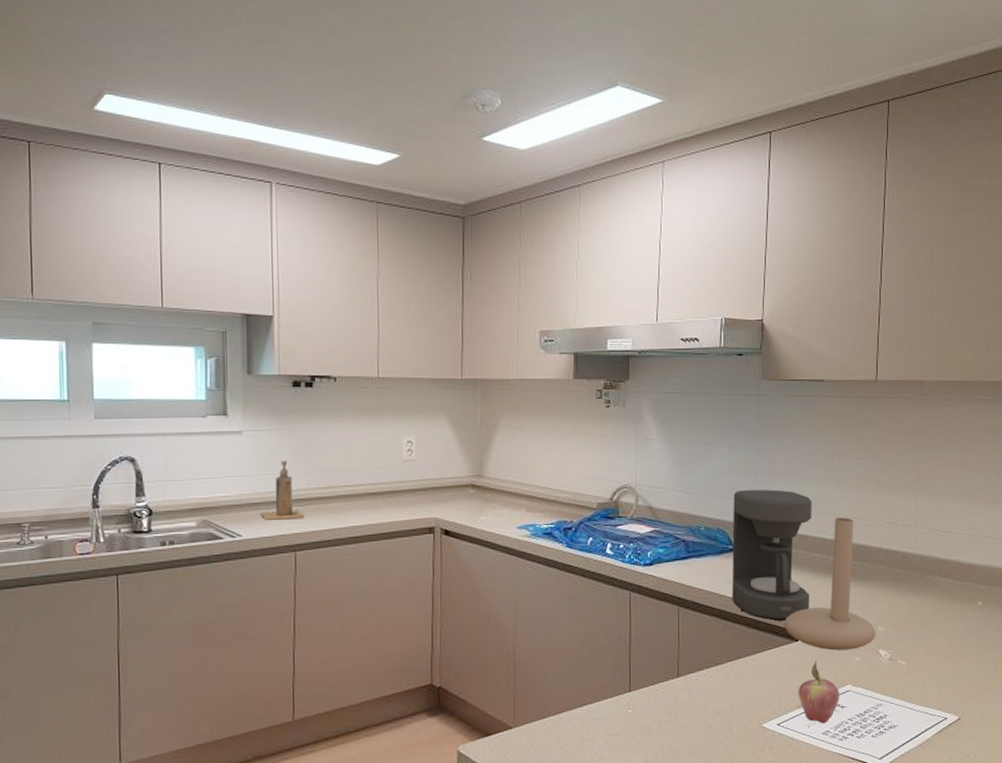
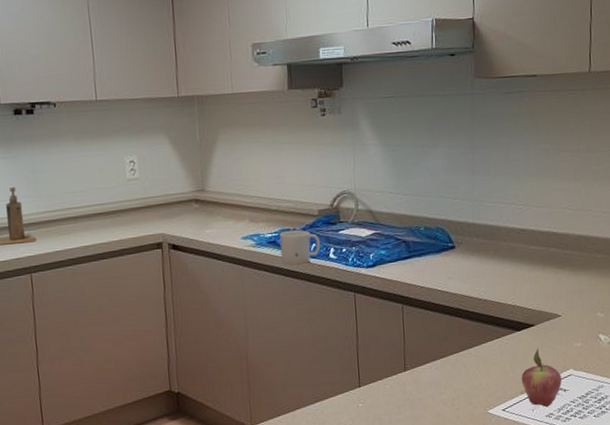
mug: none [555,522,598,559] -> present [279,230,321,266]
coffee maker: present [731,489,812,622] -> none [451,186,530,313]
paper towel holder: present [784,517,876,651] -> none [506,209,596,338]

